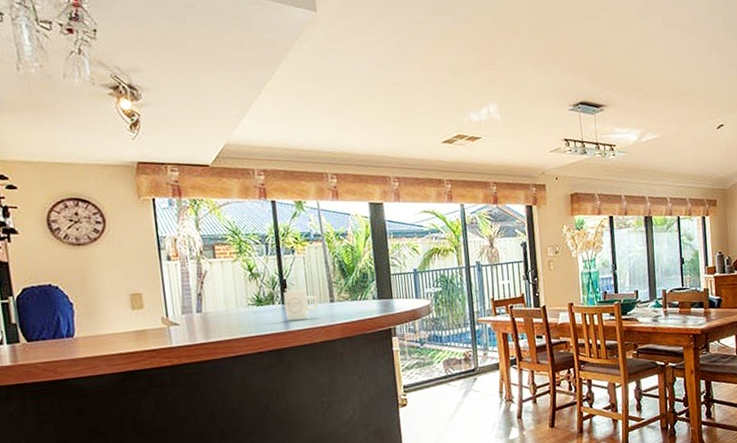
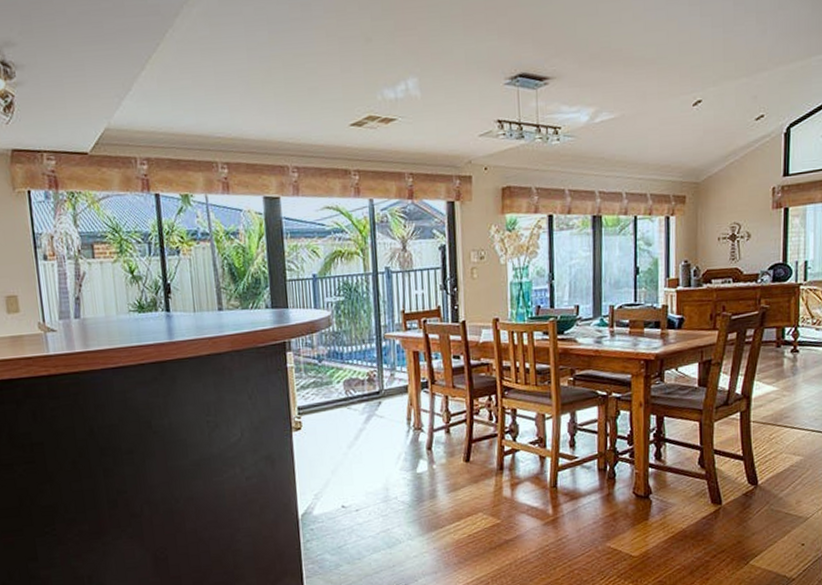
mug: present [283,290,319,321] -> none [167,296,206,330]

